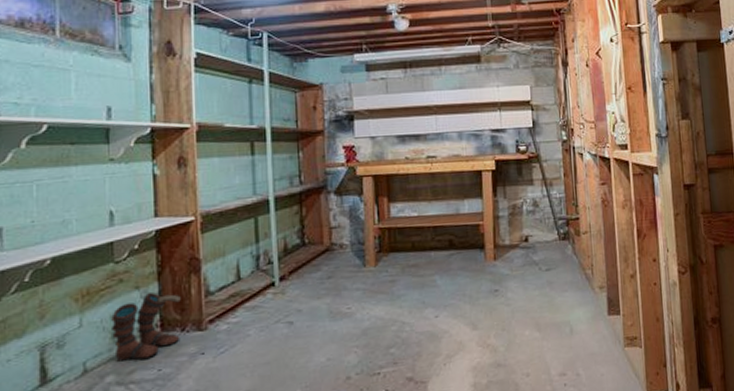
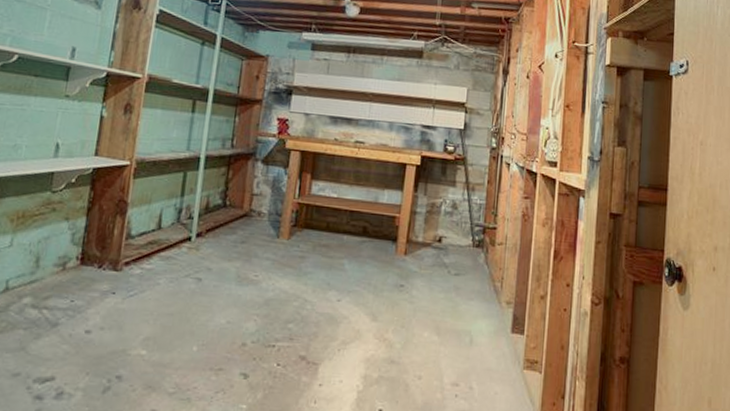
boots: present [111,293,181,362] -> none [36,226,104,289]

